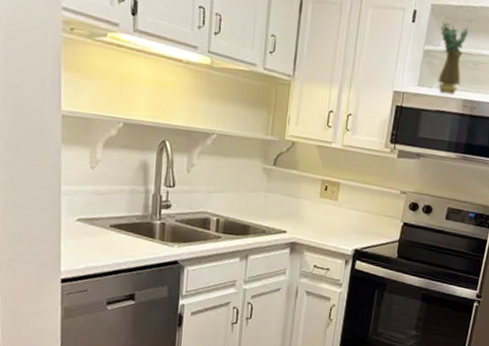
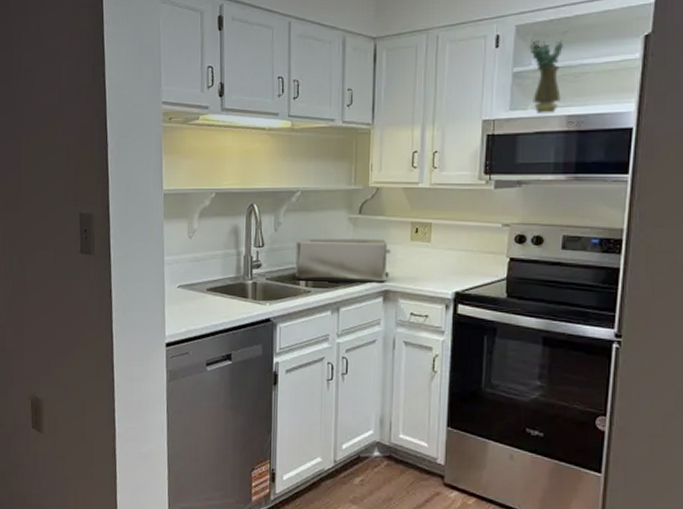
toaster: none [206,182,301,235] -> present [295,238,391,283]

